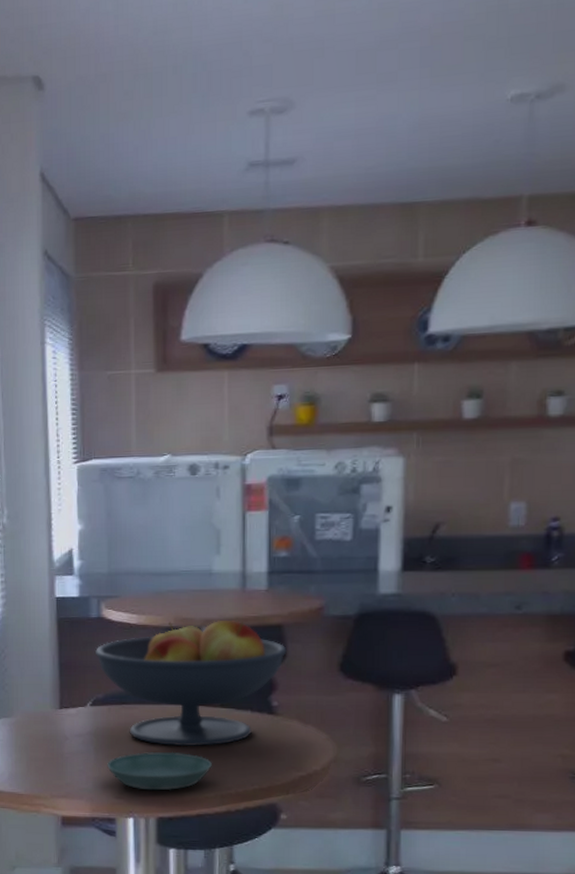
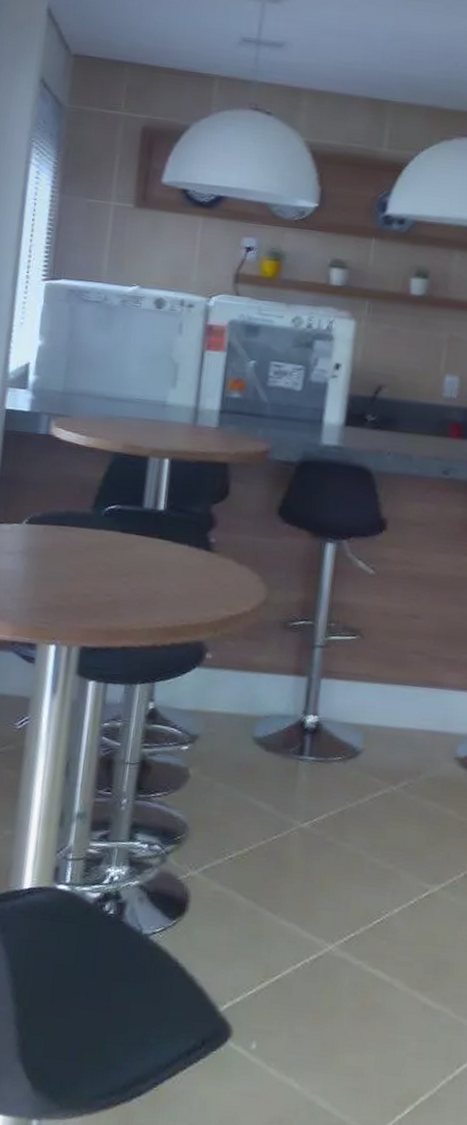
fruit bowl: present [95,620,287,747] -> none [38,447,230,577]
saucer: present [107,751,212,791] -> none [35,577,144,620]

